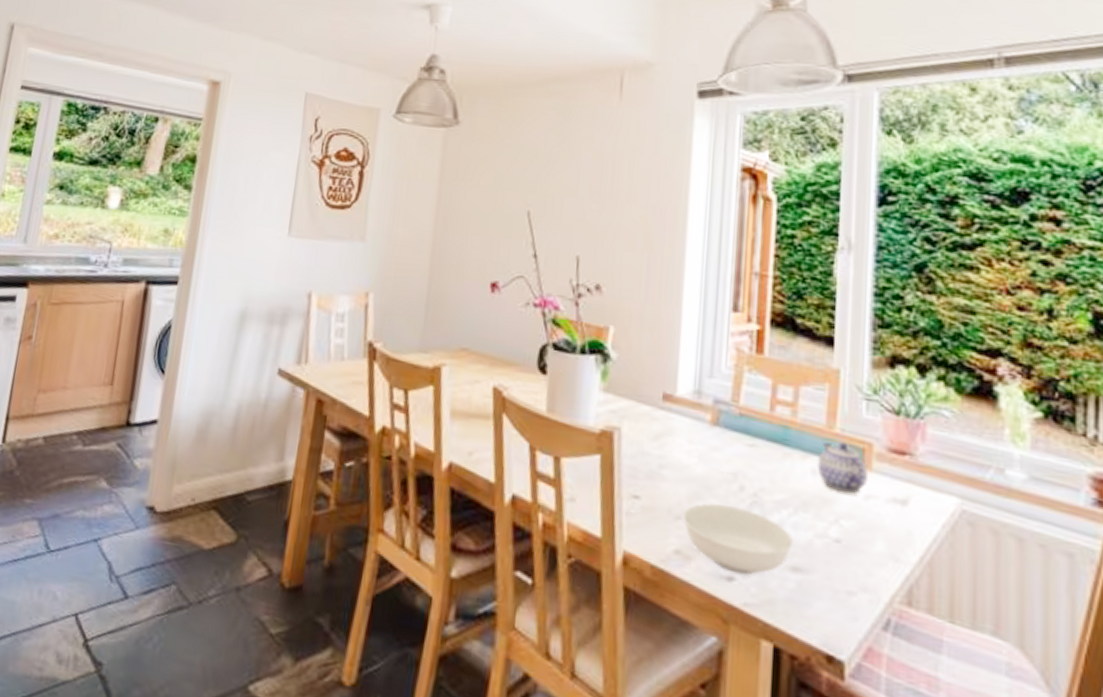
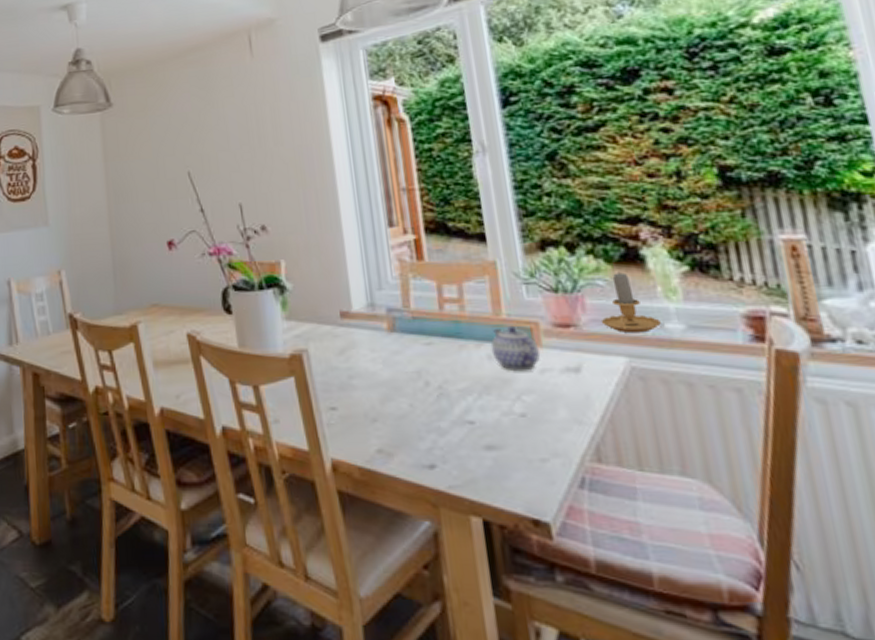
bowl: present [682,503,793,575] -> none [378,401,483,461]
candle: none [939,404,1002,476] -> present [601,271,661,334]

